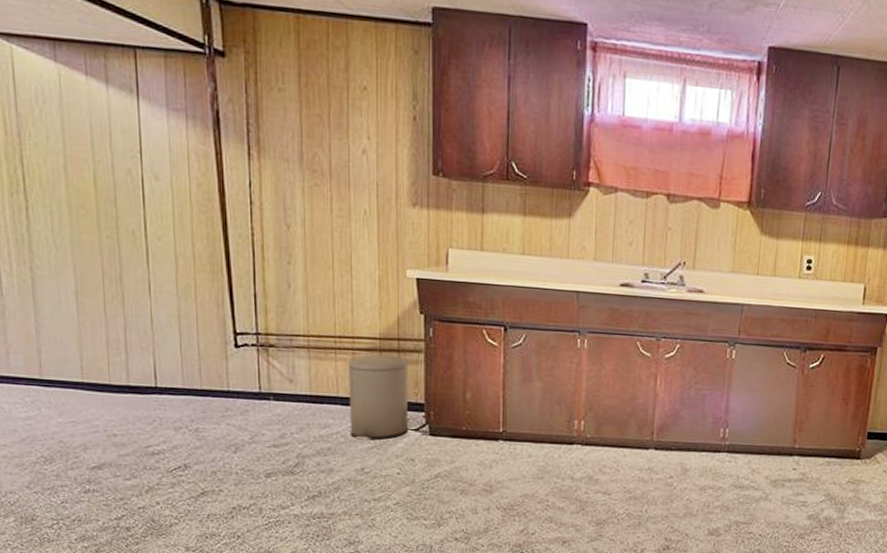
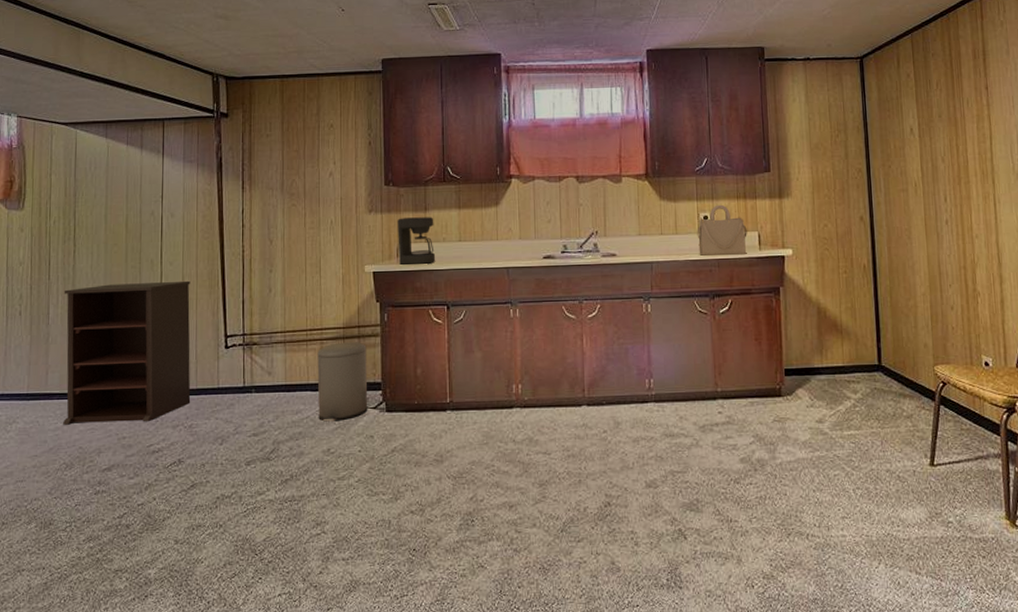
bookshelf: none [18,254,195,421] -> present [63,280,191,425]
coffee maker: none [447,217,493,277] -> present [398,217,436,266]
handbag: none [796,248,853,309] -> present [697,204,747,257]

